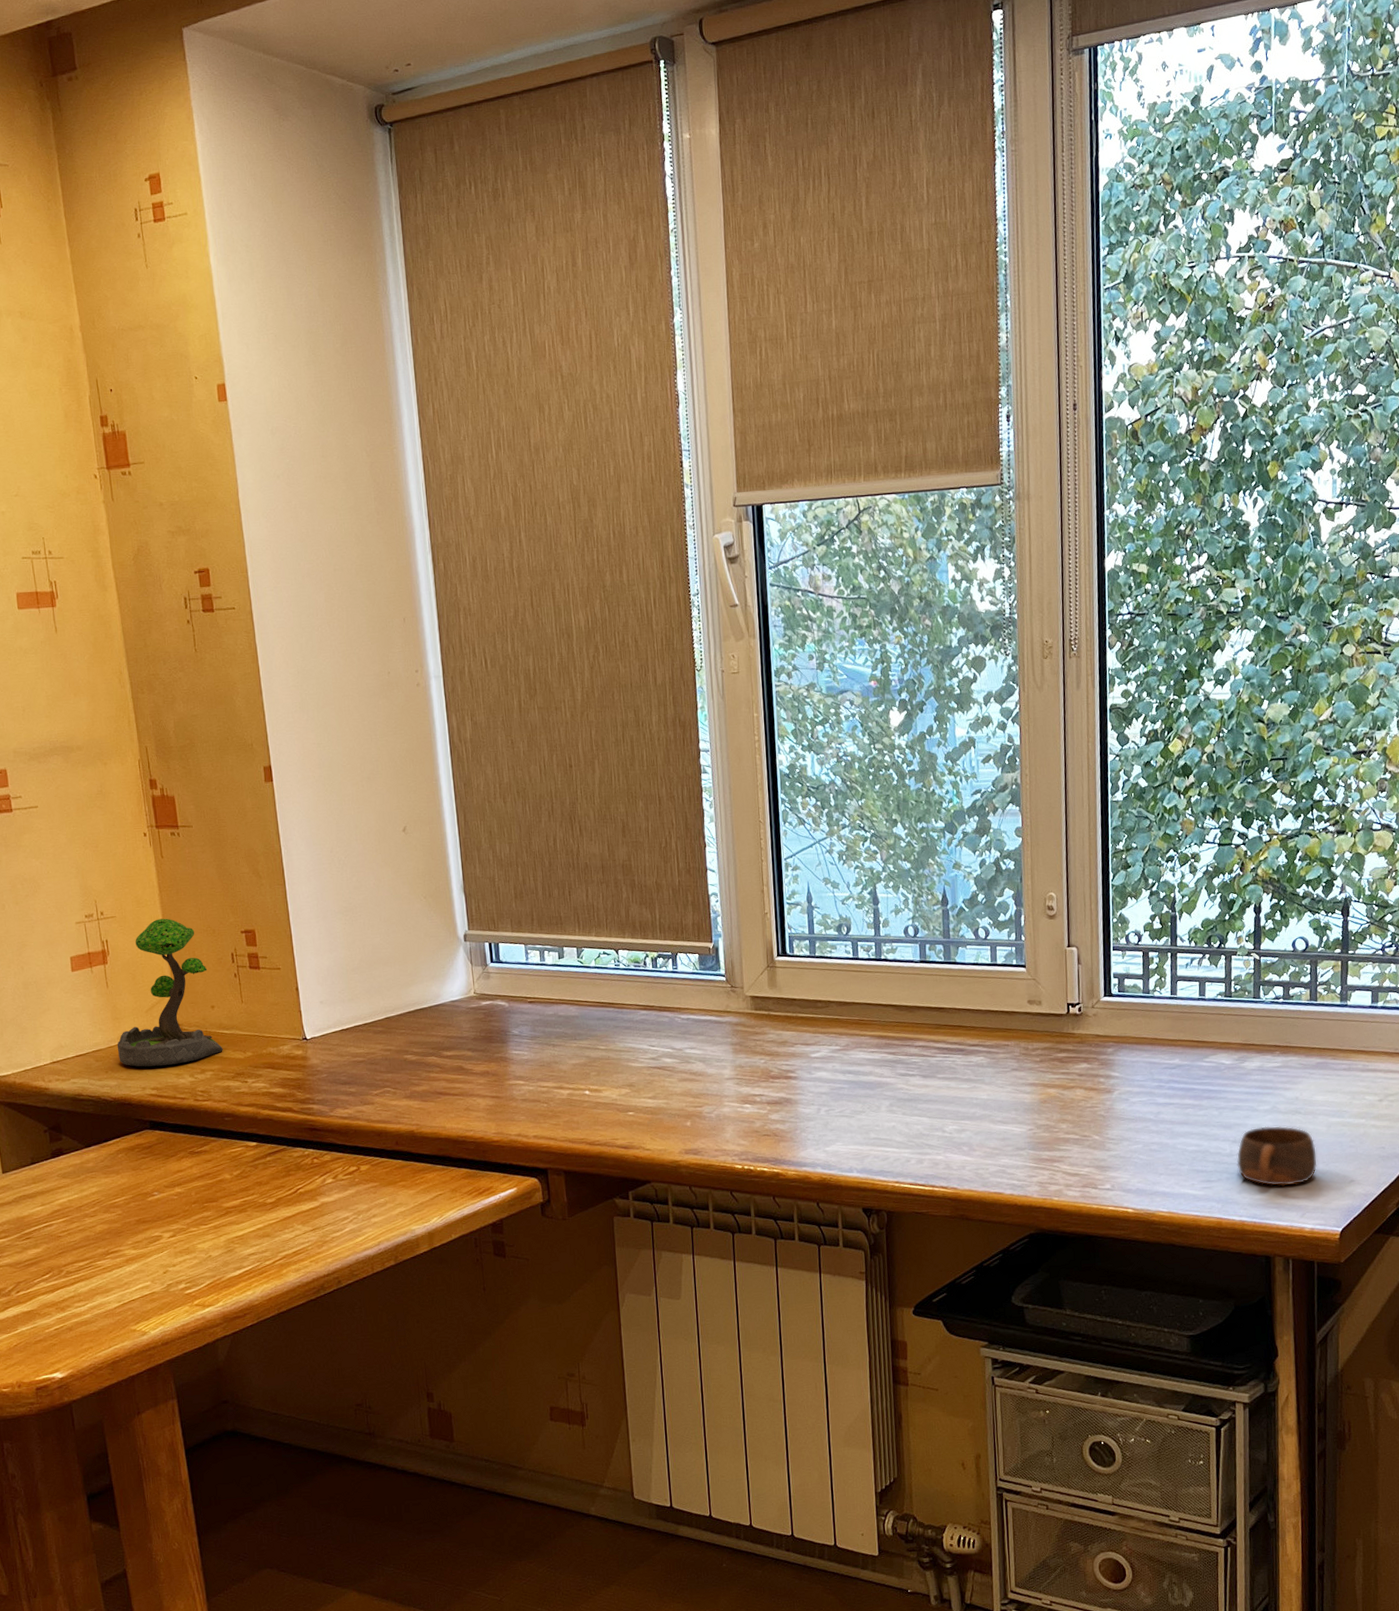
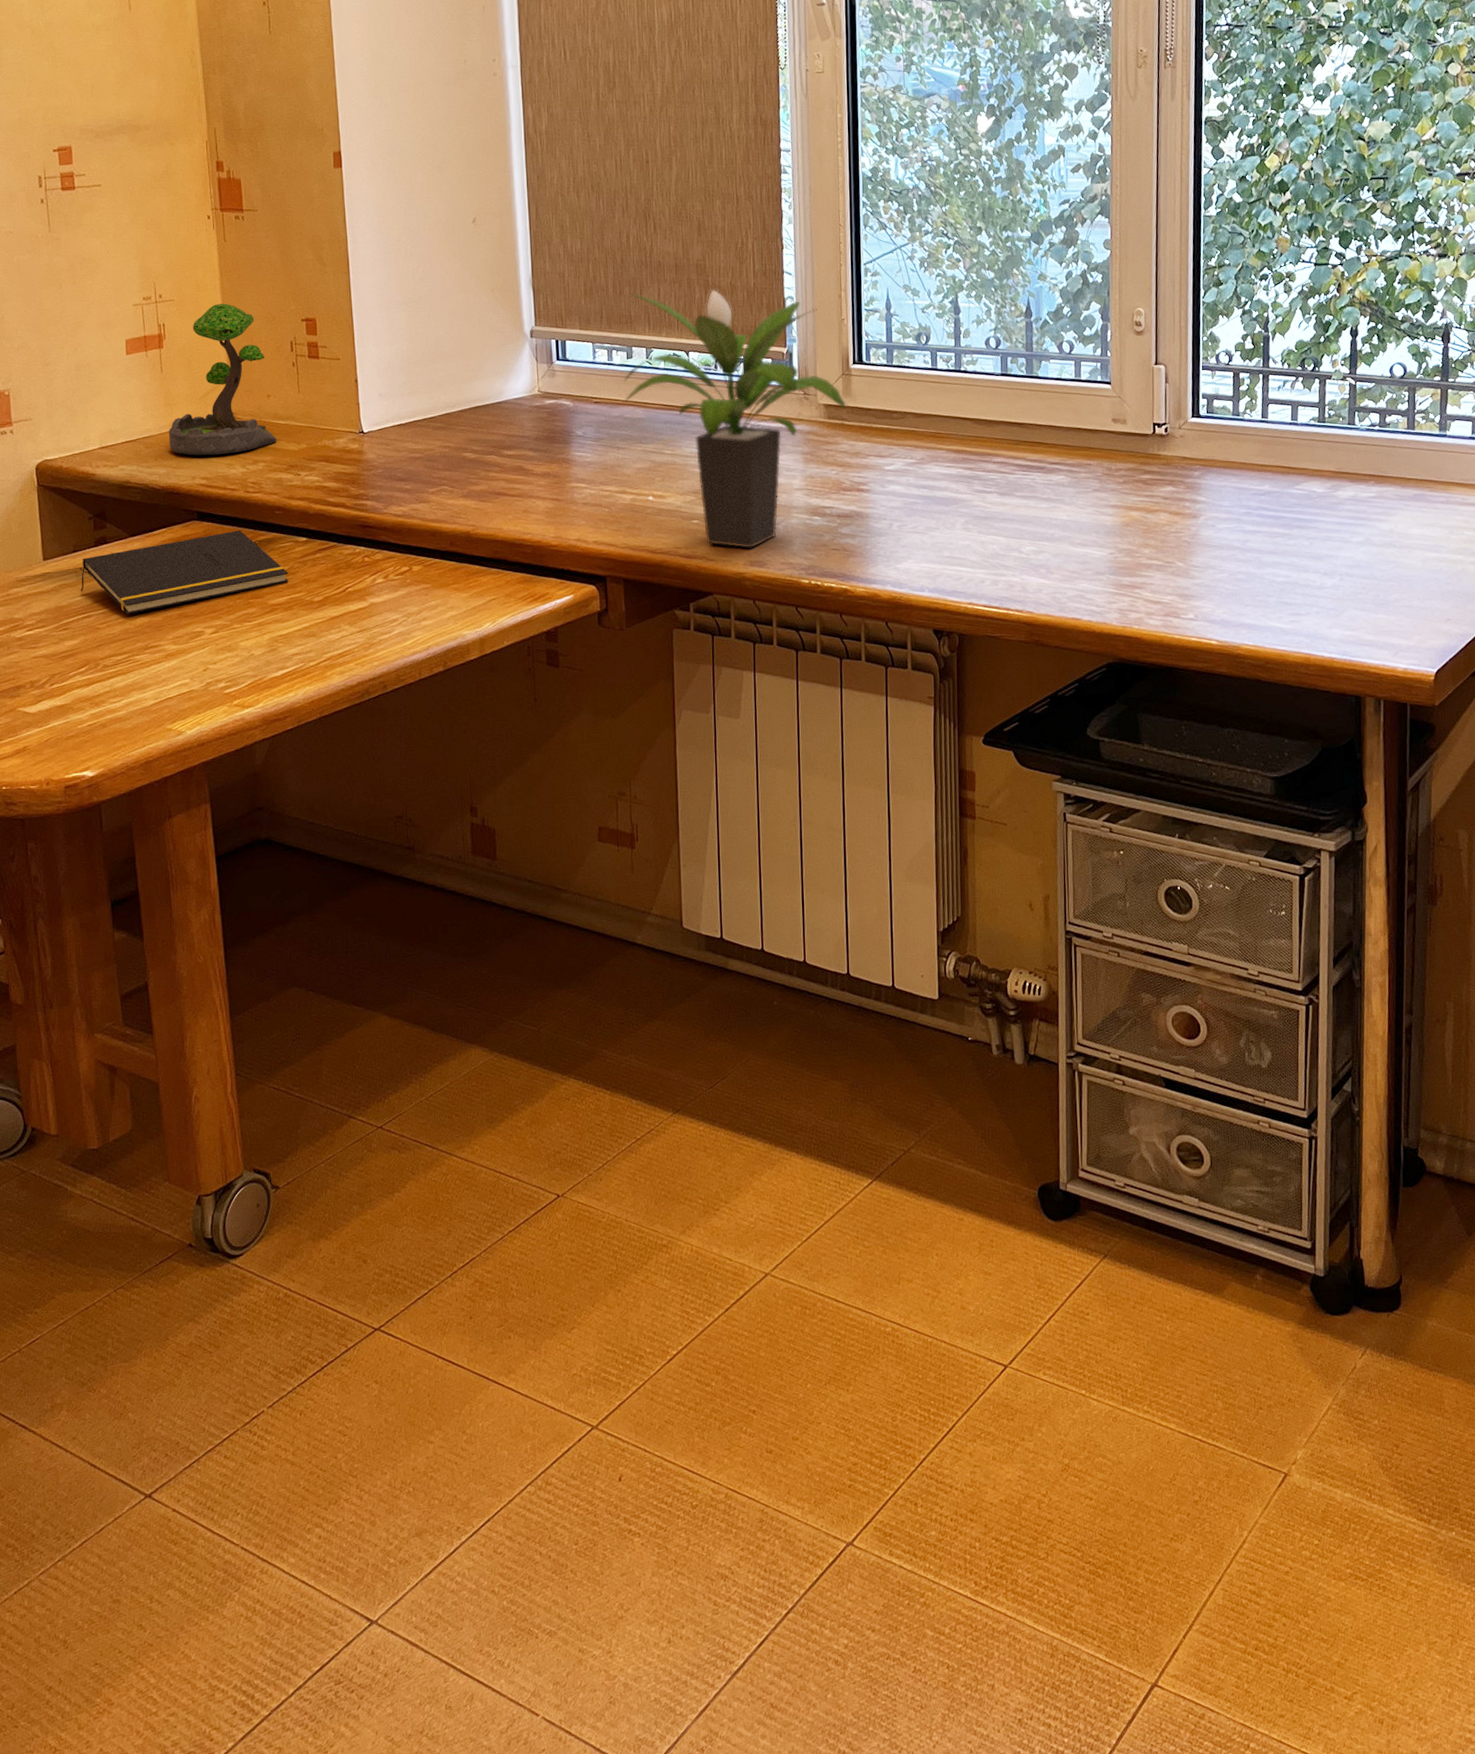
notepad: none [40,1137,241,1222] -> present [80,530,288,614]
potted plant: none [556,889,774,1138] -> present [624,290,849,549]
cup: present [1236,1126,1317,1186] -> none [1327,559,1412,623]

